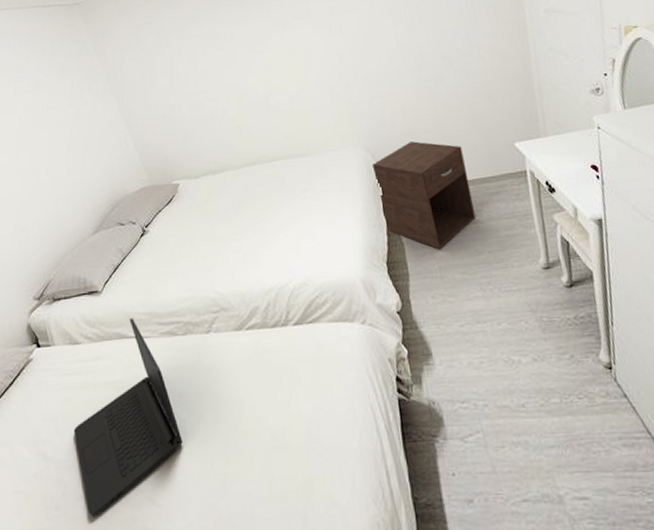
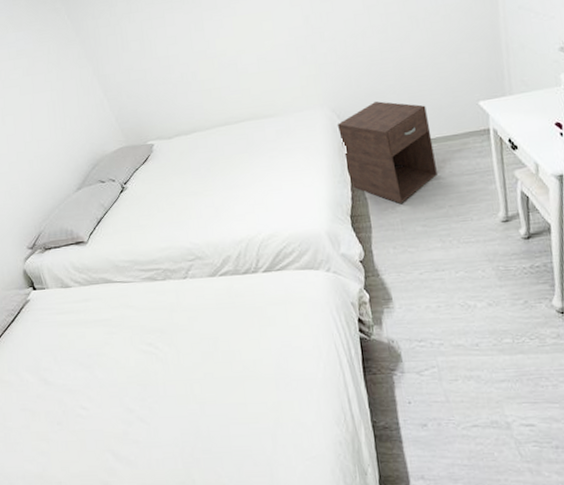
laptop: present [73,318,183,517] -> none [69,265,165,431]

